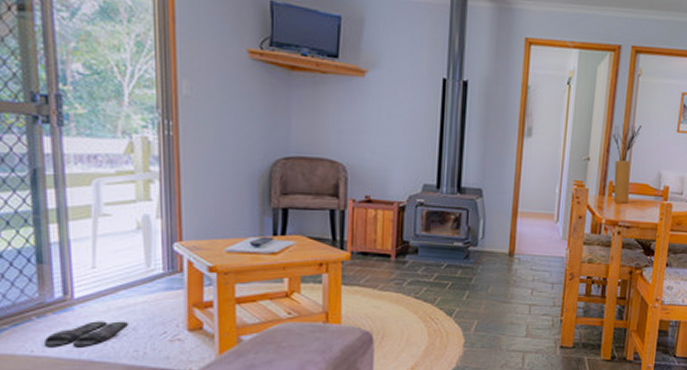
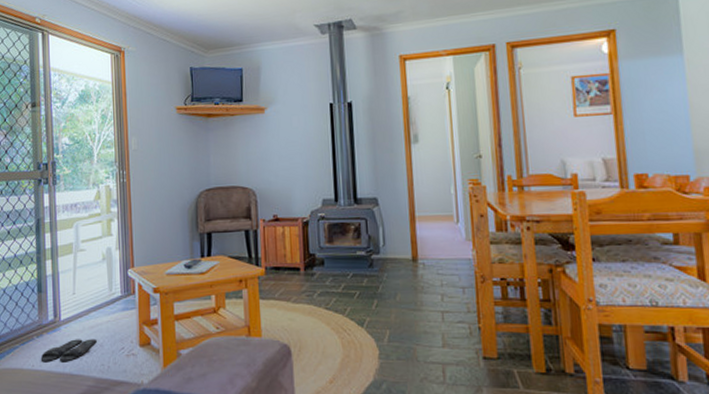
vase: present [613,124,641,204] -> none [502,116,534,197]

